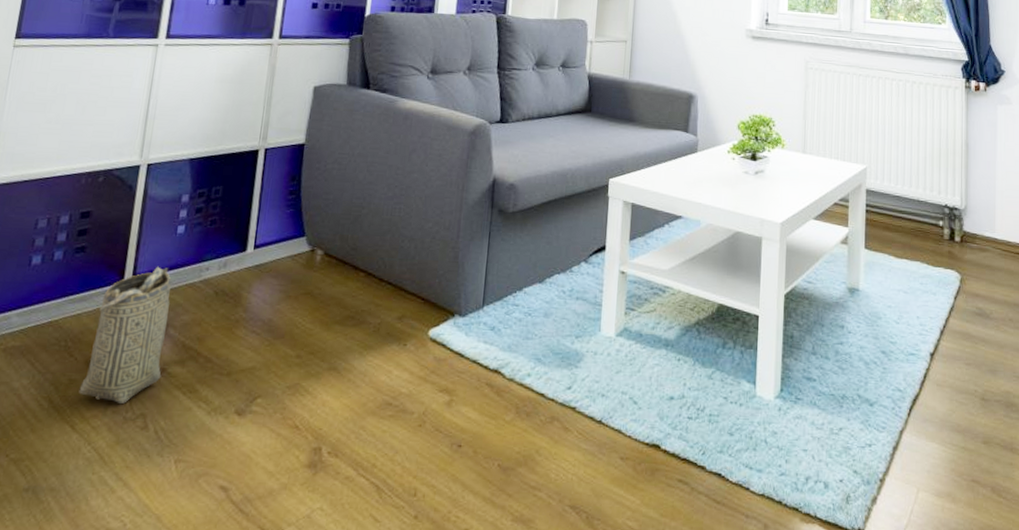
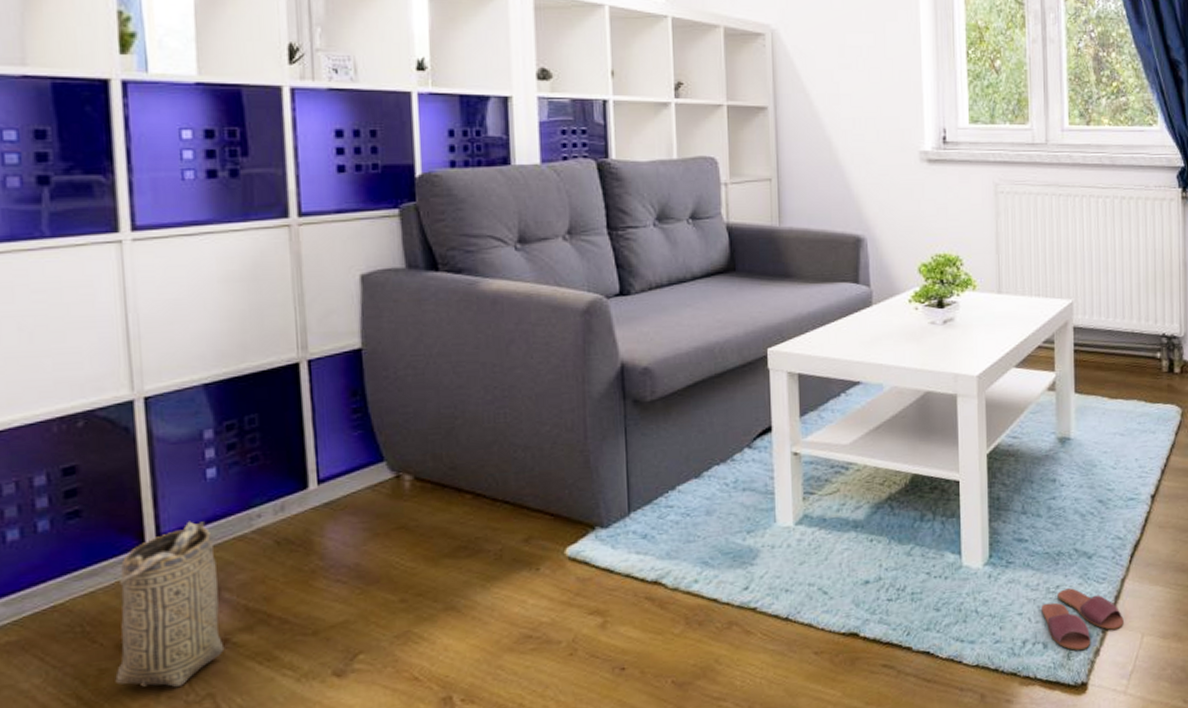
slippers: none [825,432,901,495] -> present [1041,588,1124,650]

